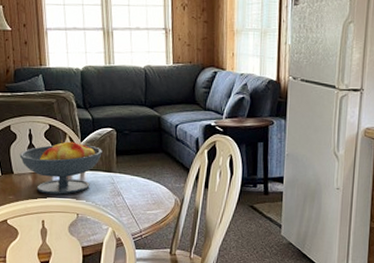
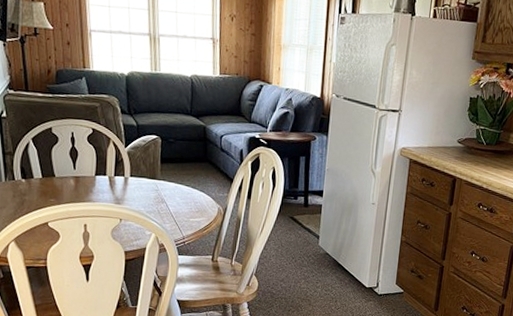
fruit bowl: present [19,140,102,195] -> none [61,144,147,200]

